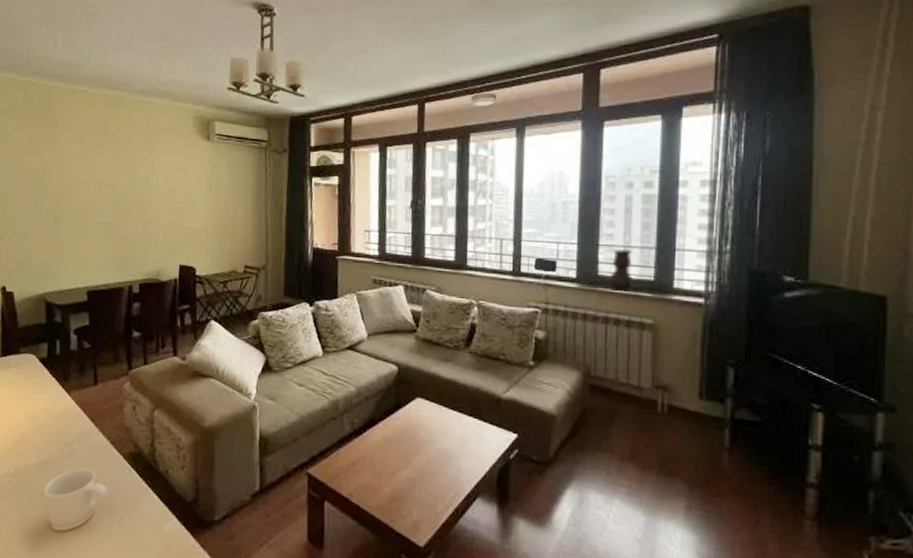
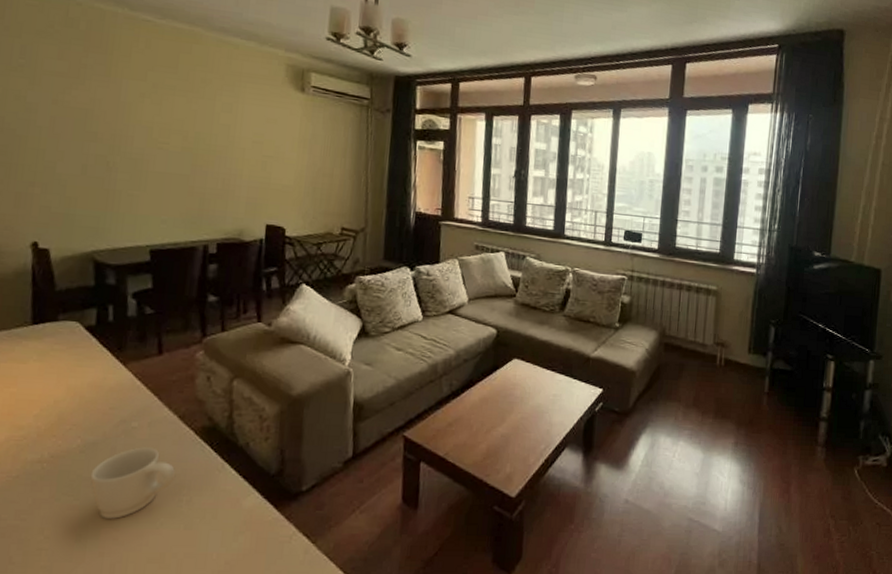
vase: present [609,248,634,291] -> none [684,224,705,262]

